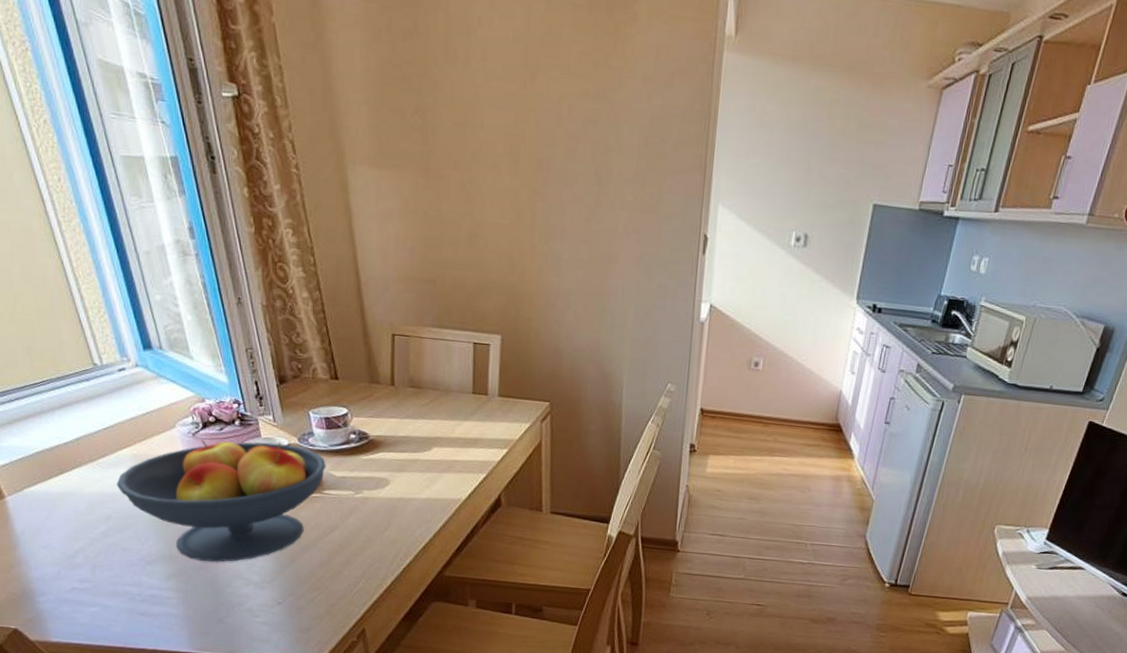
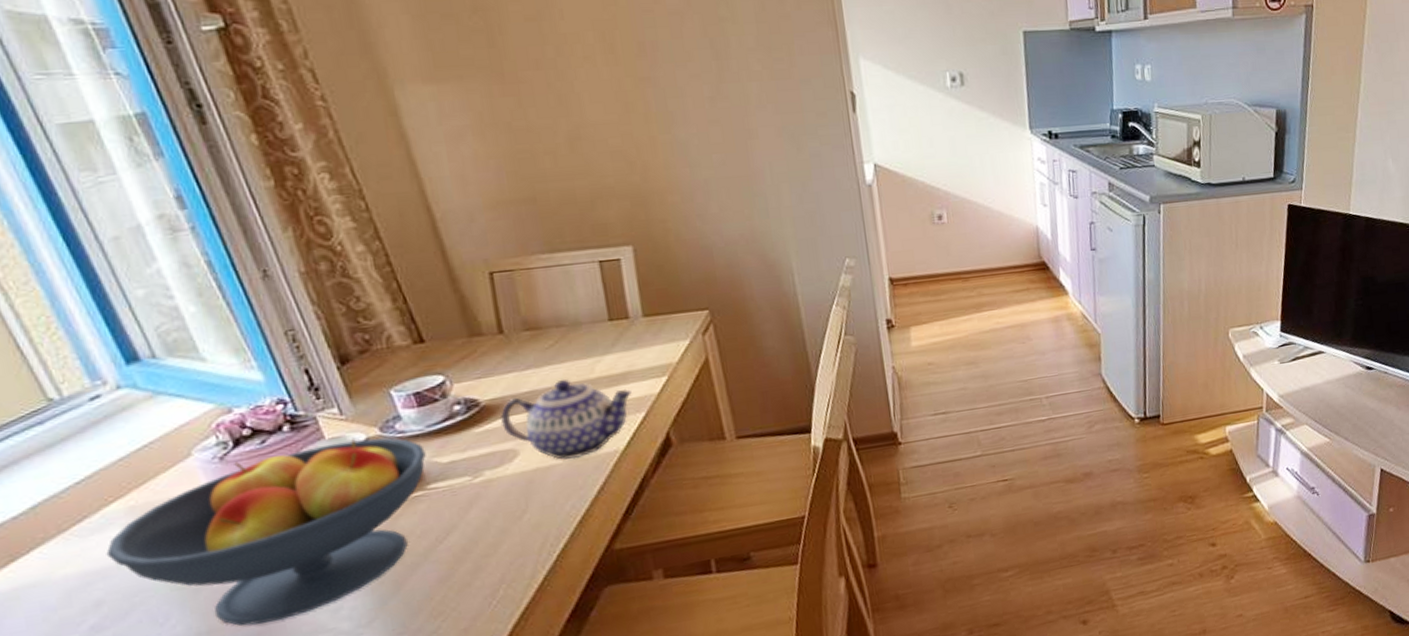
teapot: none [381,432,479,498] -> present [499,379,632,460]

